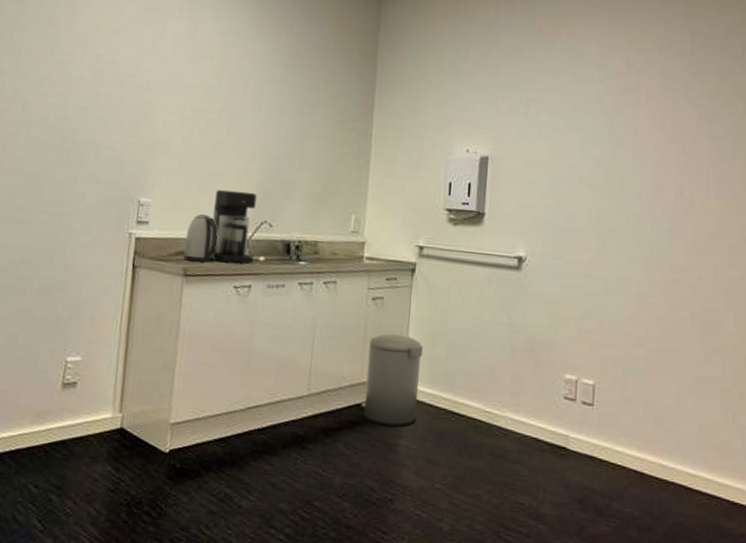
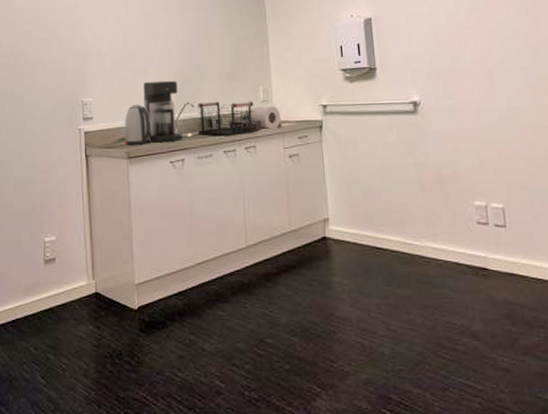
dish rack: none [272,223,342,268] -> present [197,101,255,137]
paper towel holder: none [309,236,372,267] -> present [229,106,284,133]
pedal bin: present [361,333,423,428] -> none [293,185,345,267]

